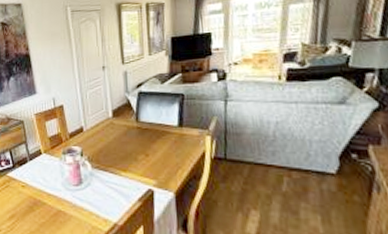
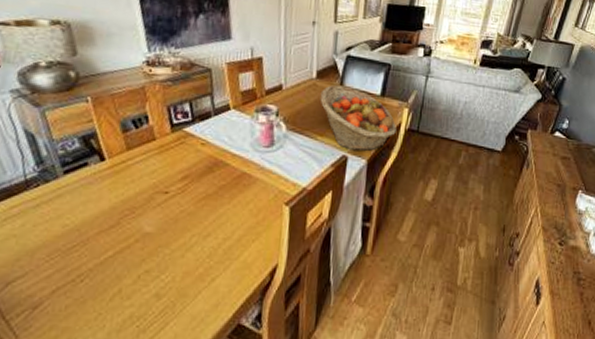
fruit basket: none [118,121,201,184] -> present [320,85,397,152]

